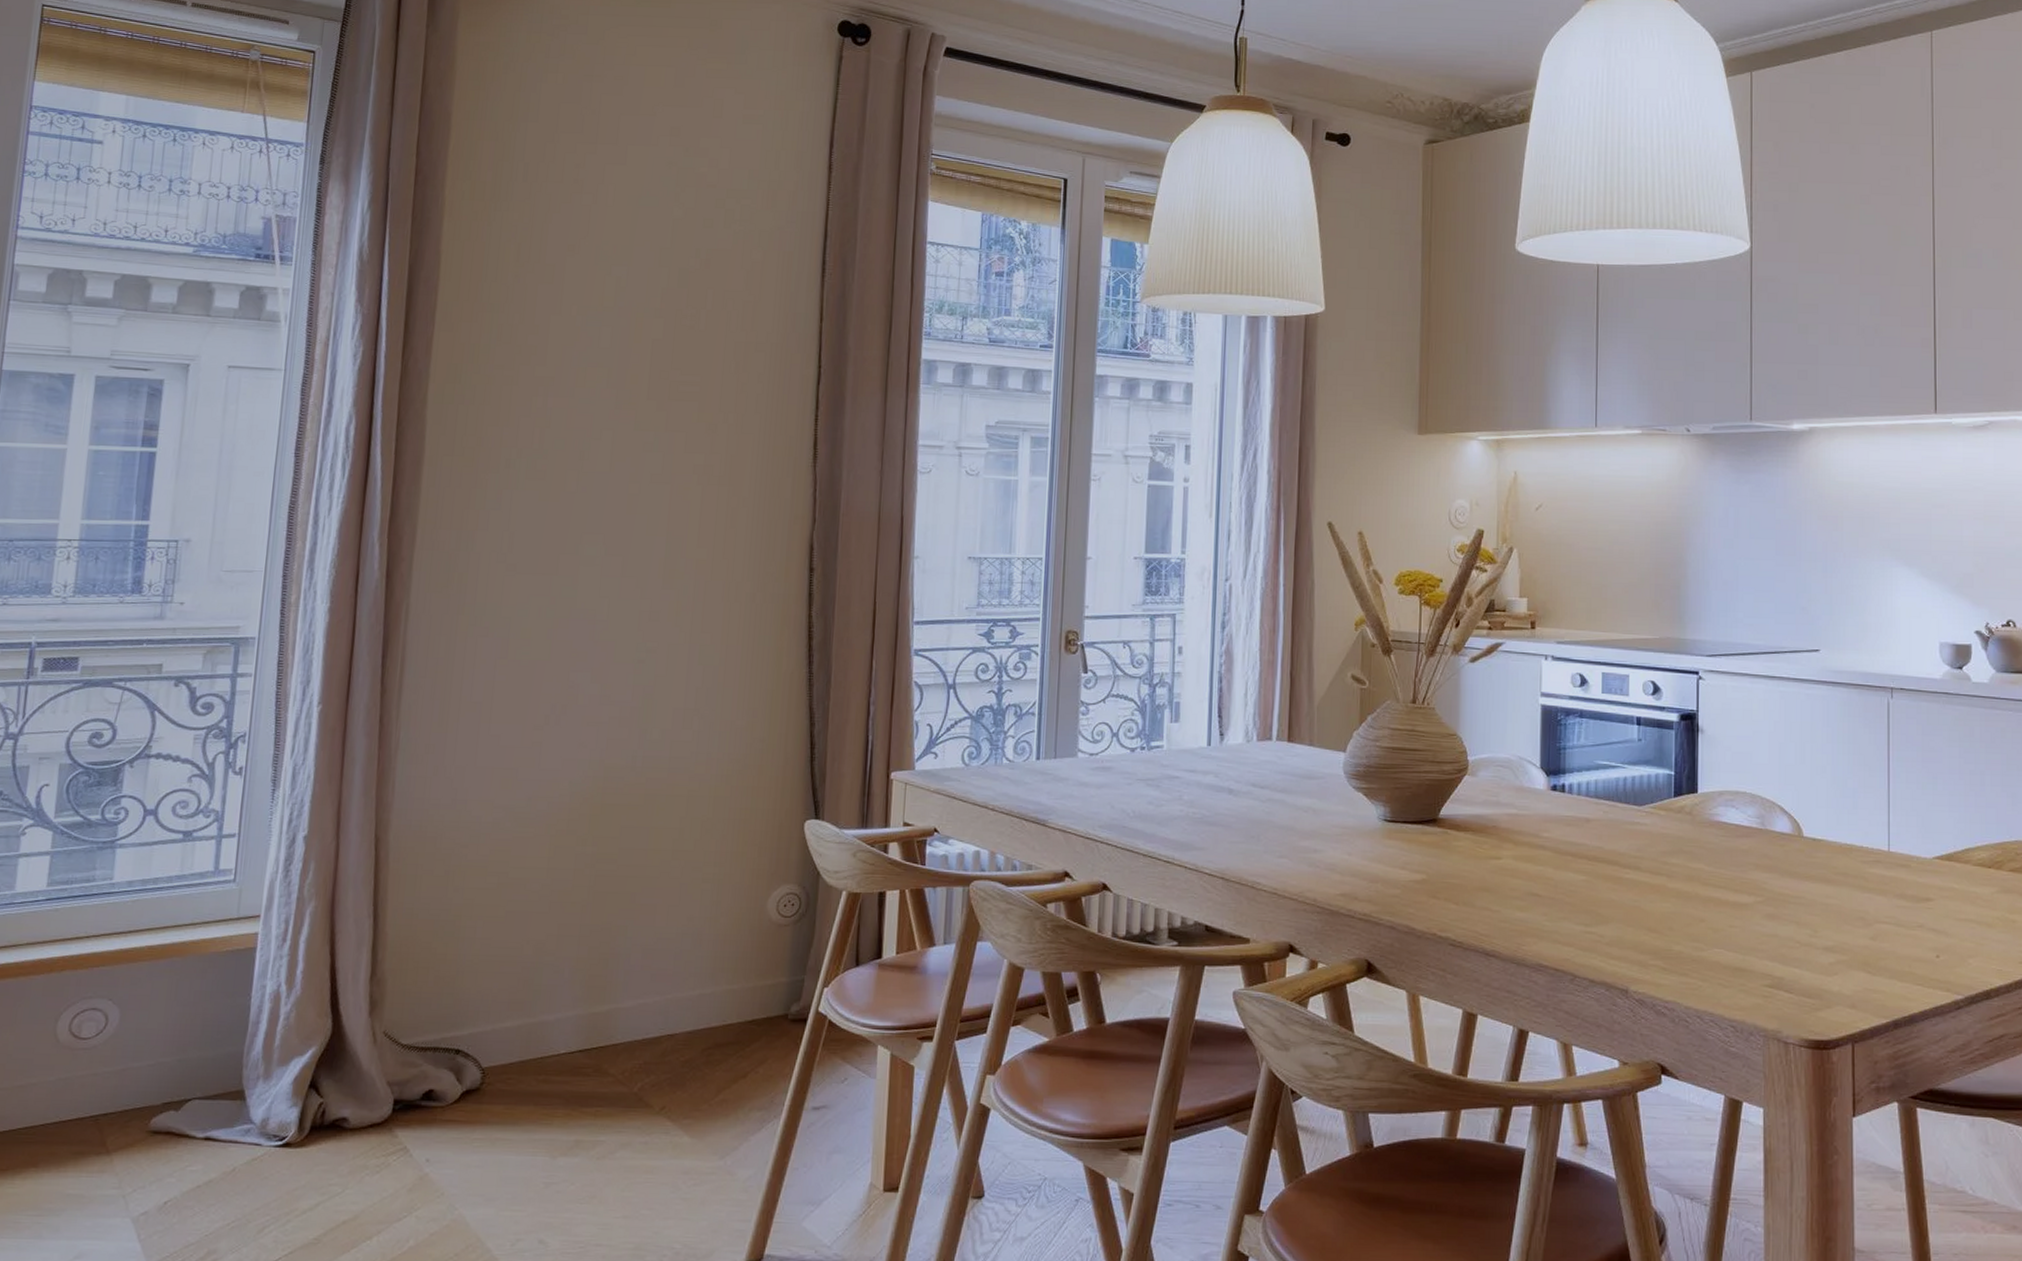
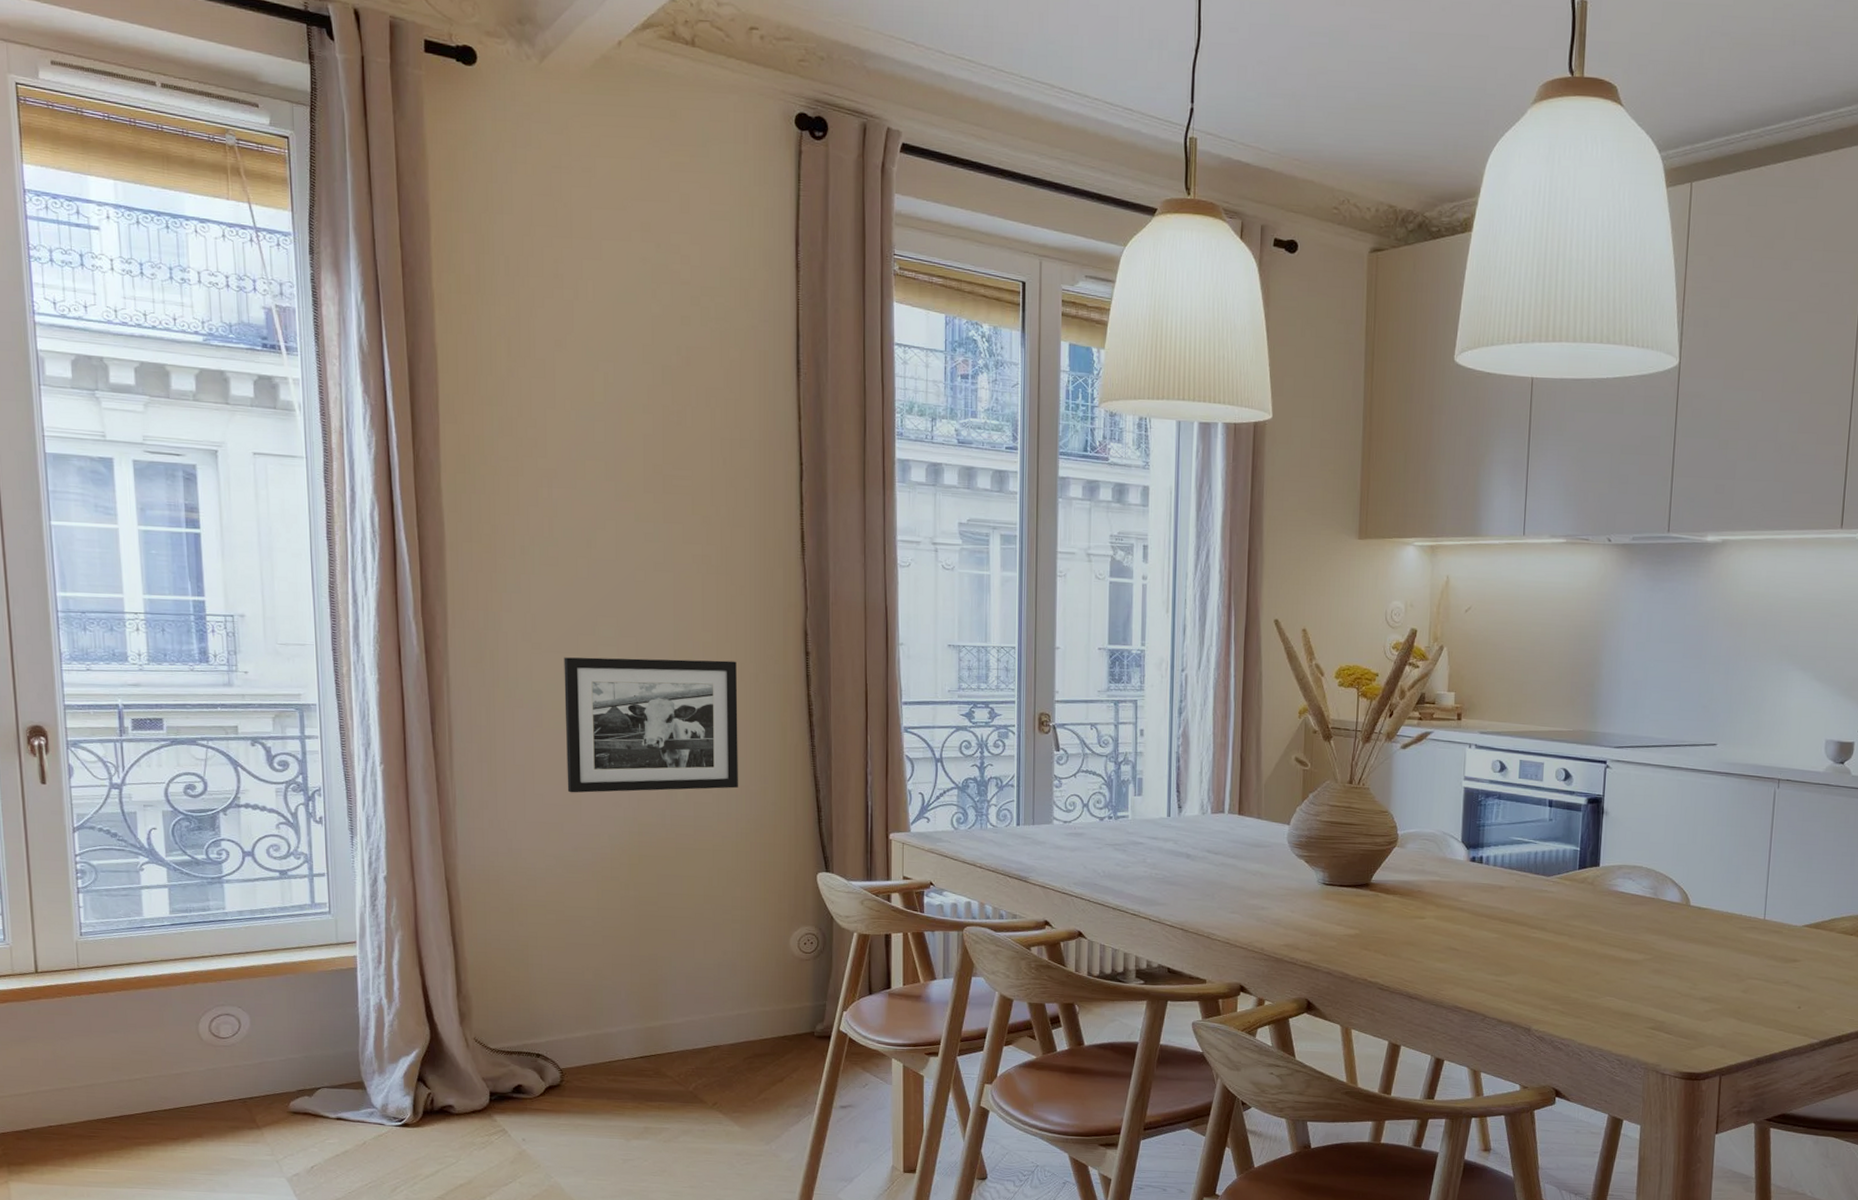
picture frame: none [527,578,732,733] -> present [564,657,738,793]

